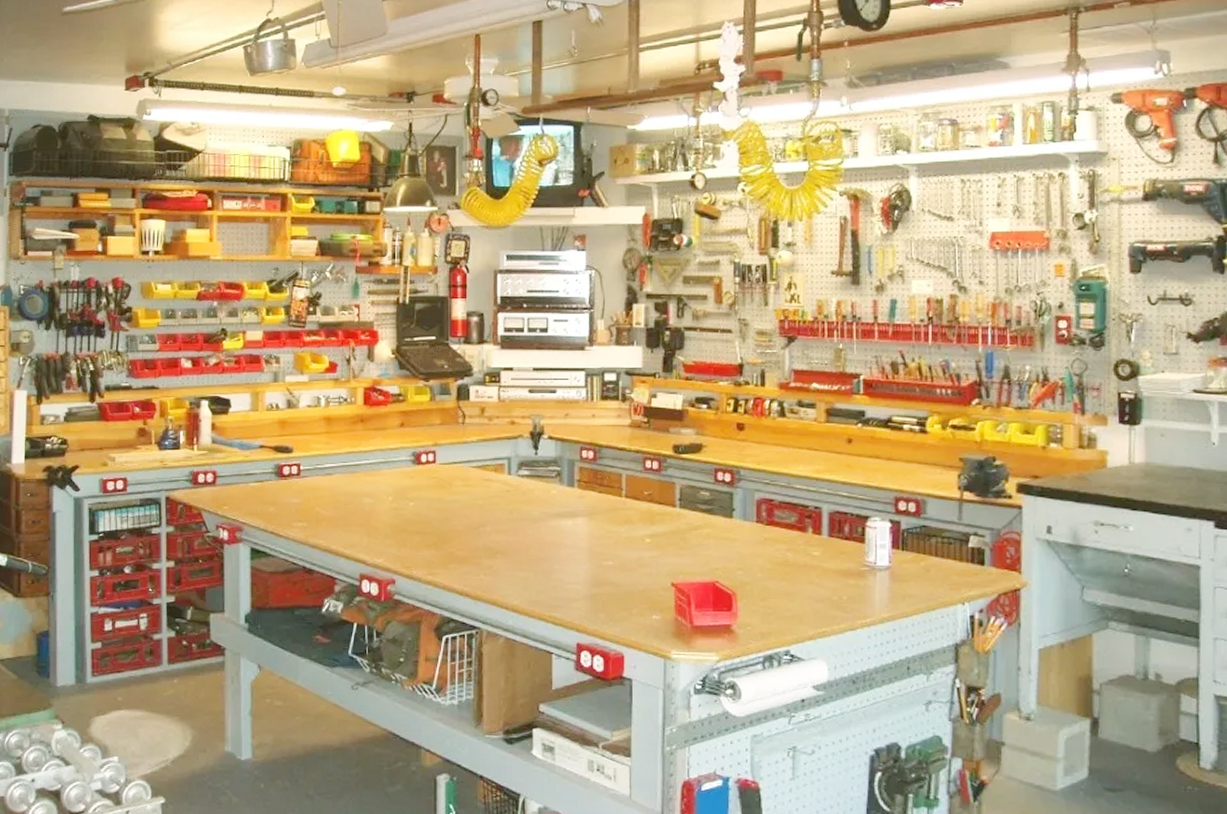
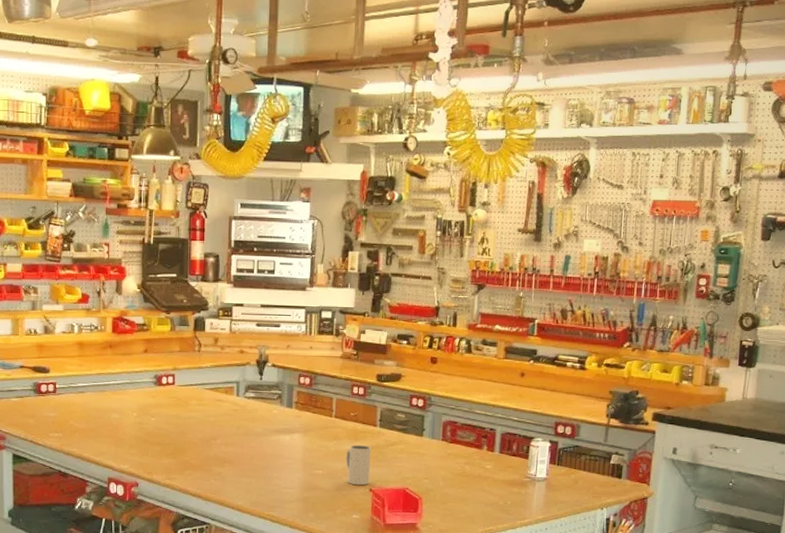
mug: none [640,530,671,579] -> present [345,445,372,486]

